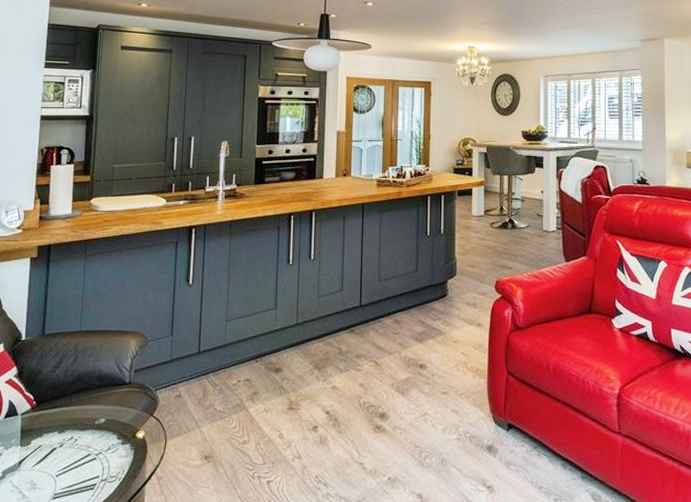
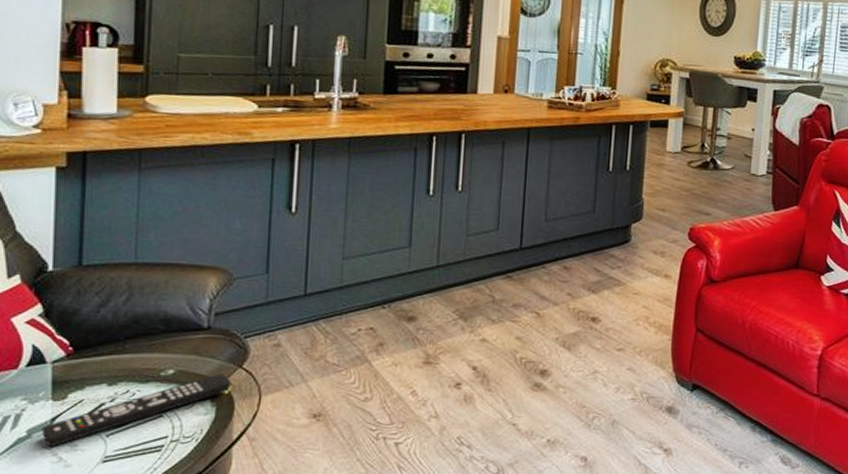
remote control: none [12,421,146,486] -> present [41,373,233,448]

